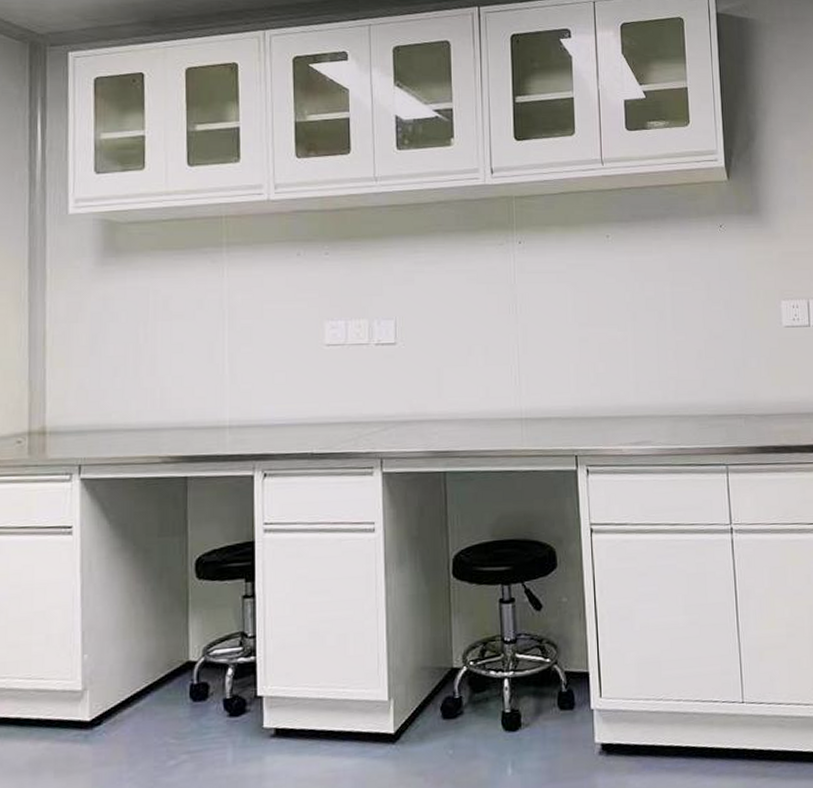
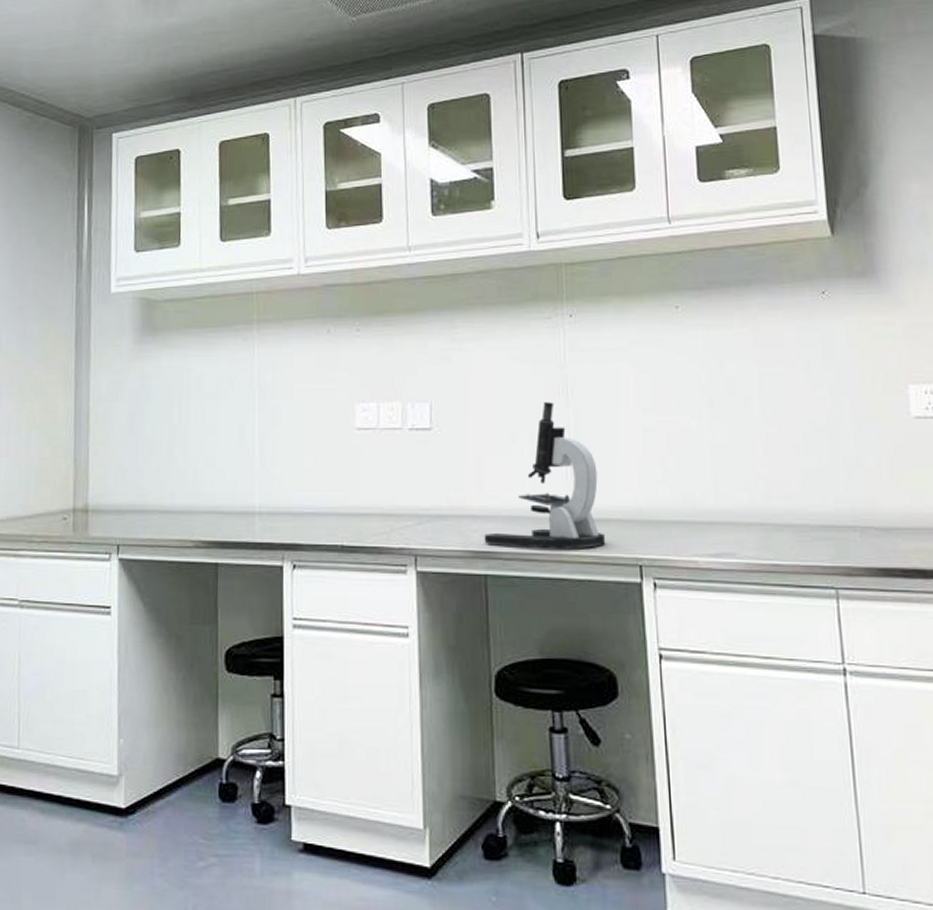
microscope: none [443,318,547,446] -> present [484,402,605,549]

